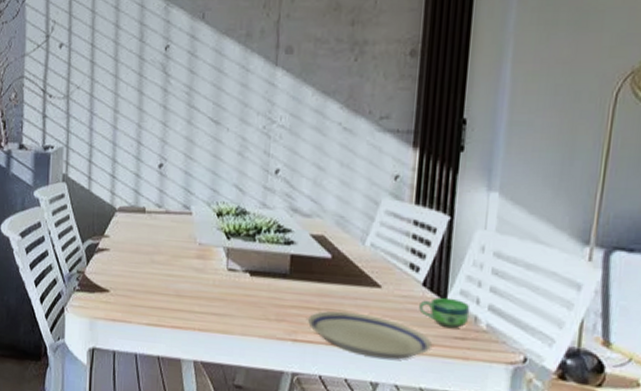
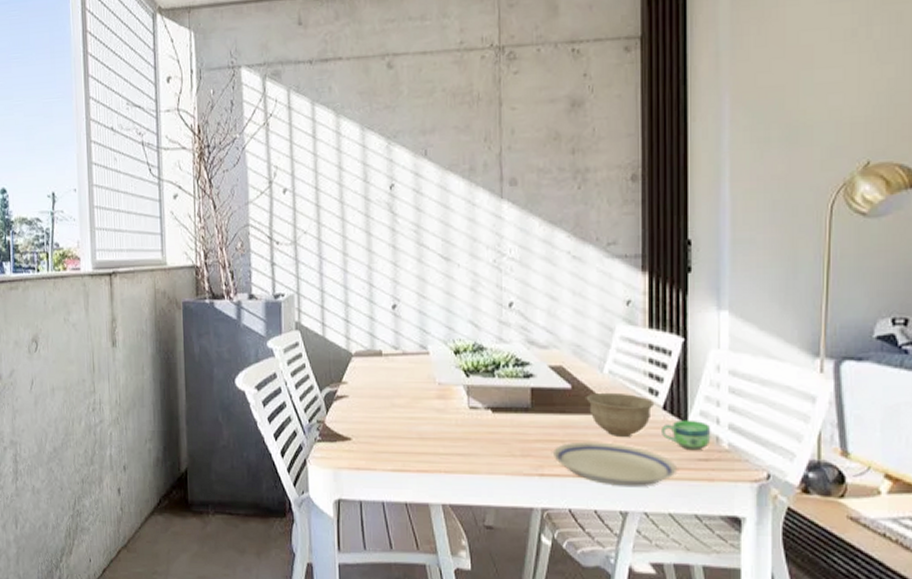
bowl: none [345,264,415,310] -> present [586,392,655,436]

